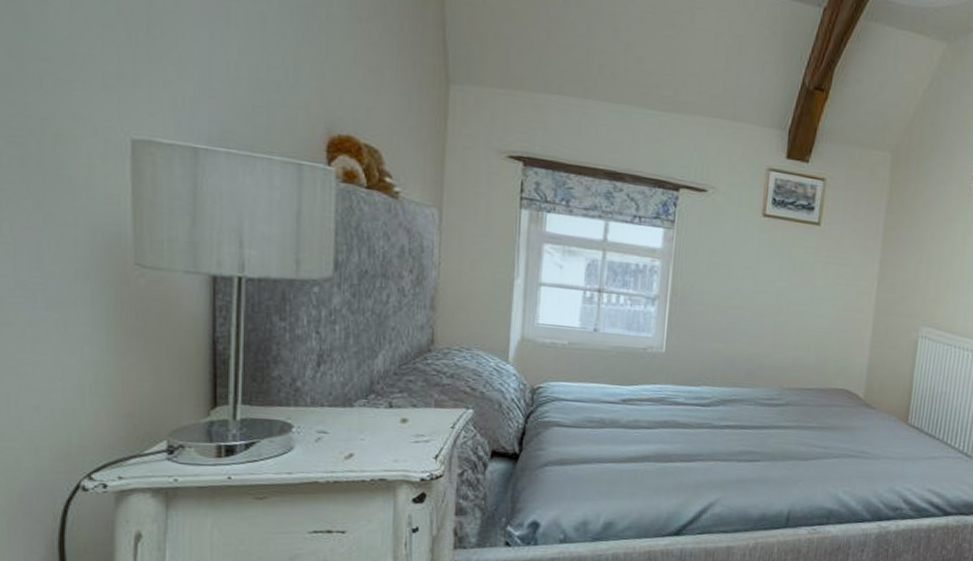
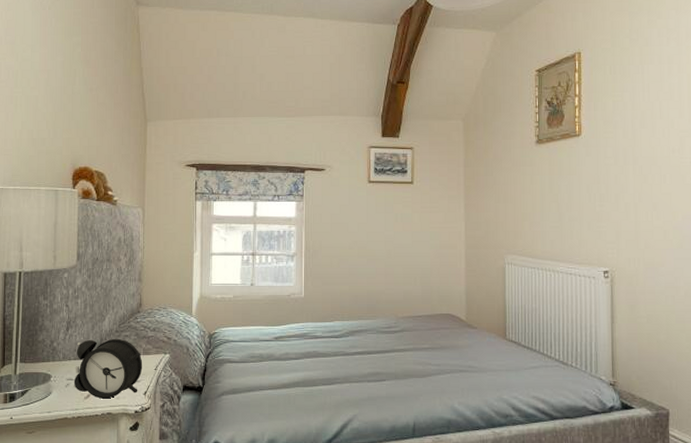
alarm clock: none [328,382,434,461] -> present [73,338,143,399]

